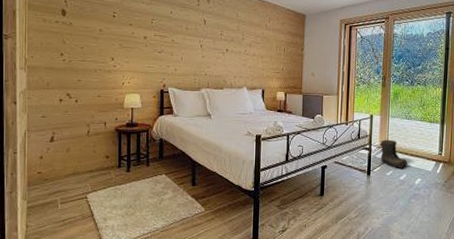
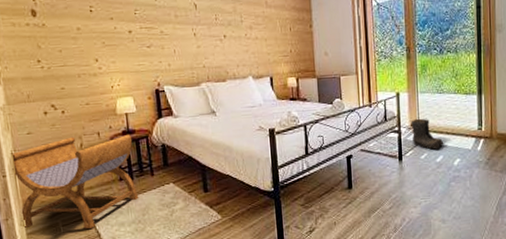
stool: none [23,123,135,208] -> present [11,135,139,229]

